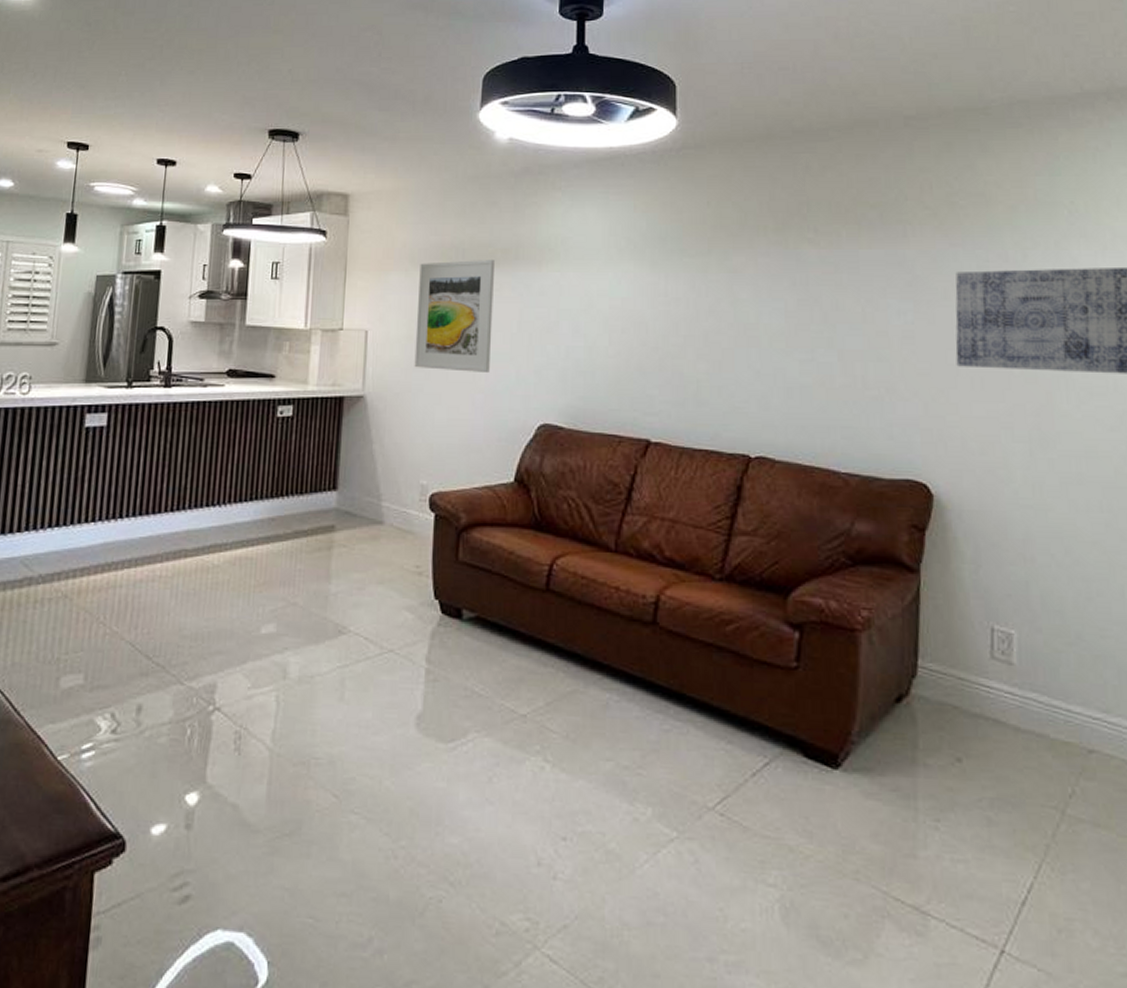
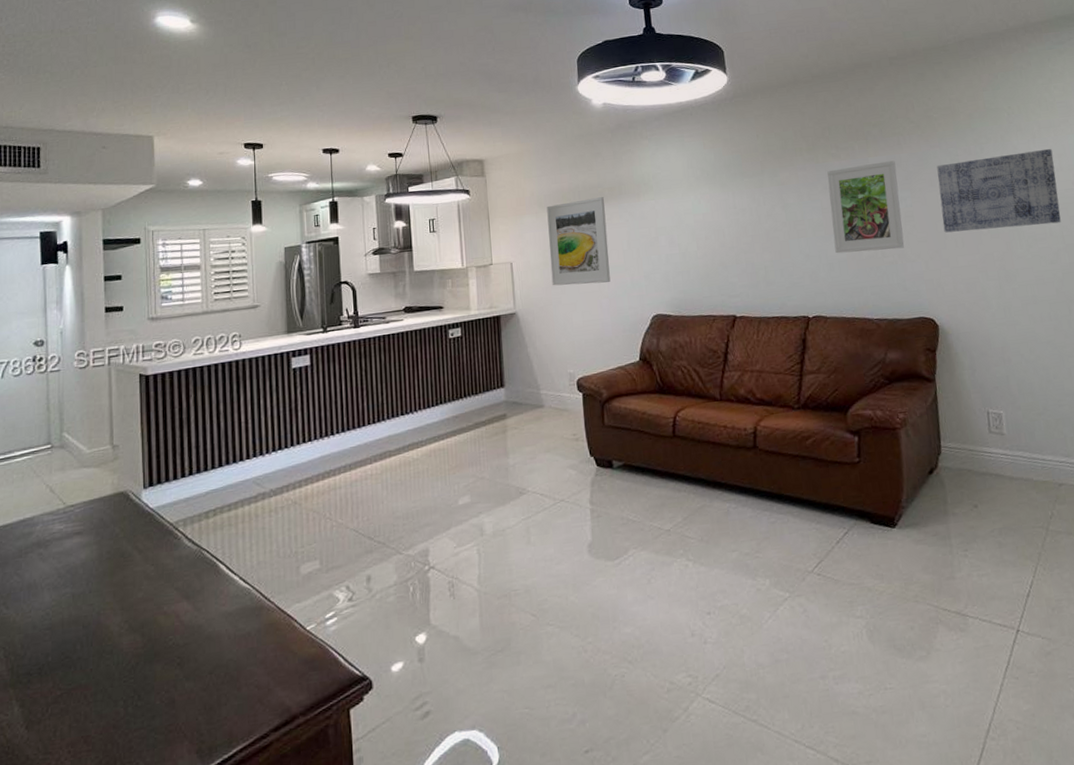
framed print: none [797,257,897,380] -> present [827,160,905,254]

